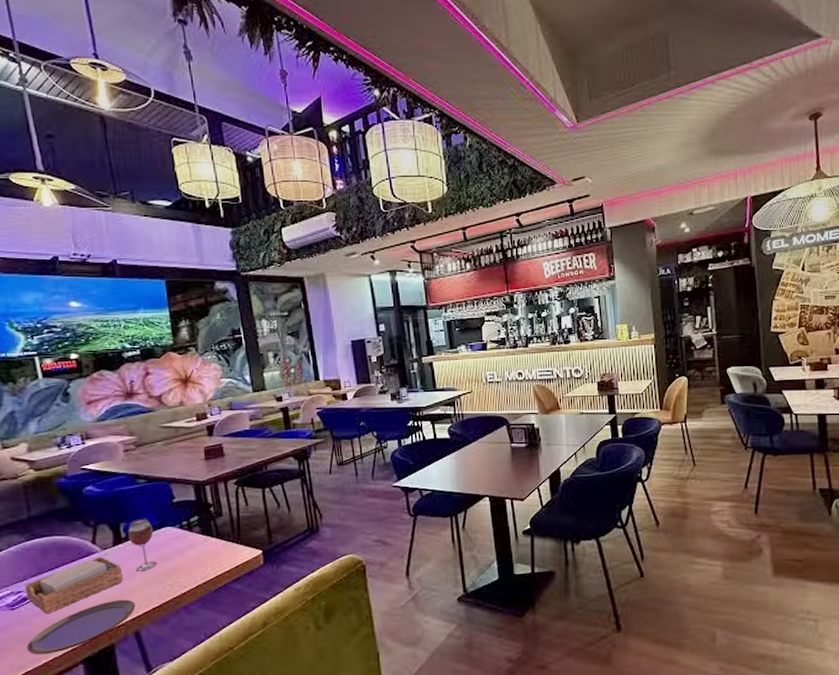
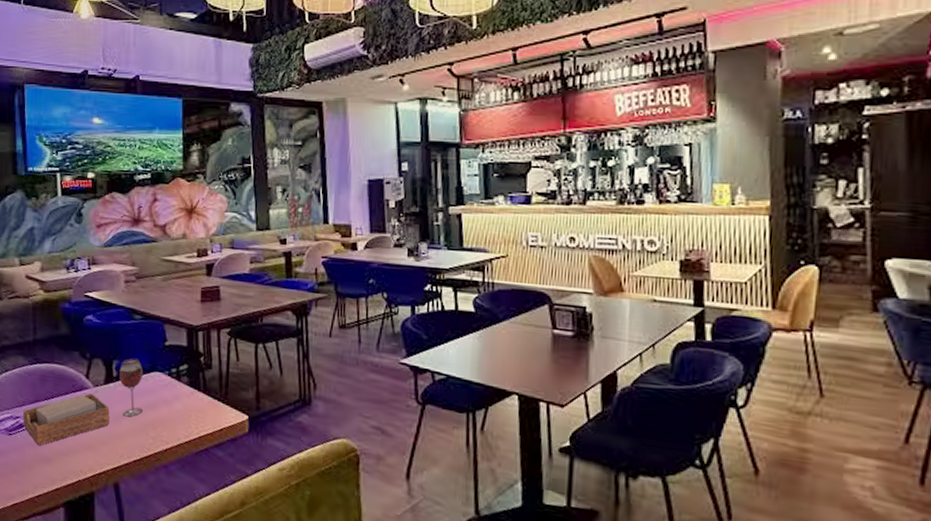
plate: present [27,599,136,655] -> none [17,443,118,490]

